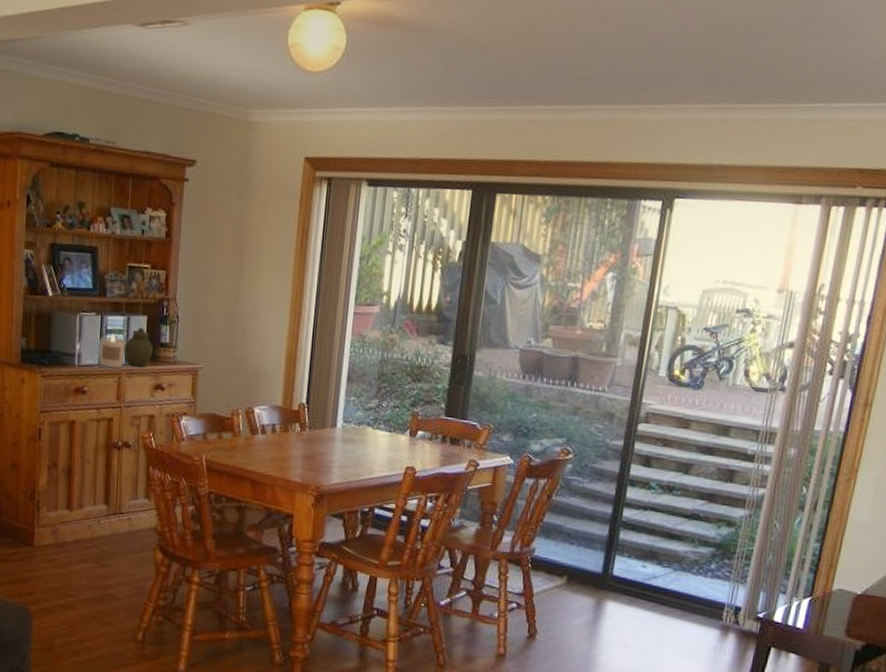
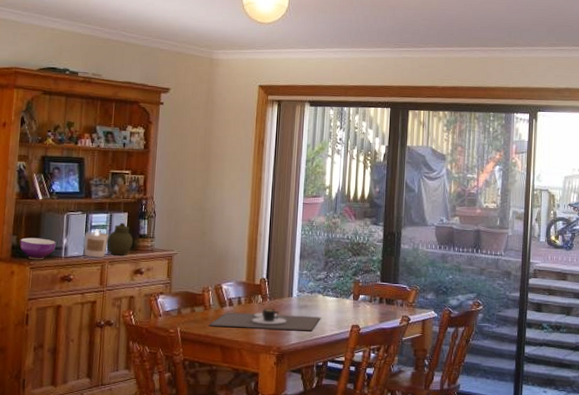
bowl: none [29,340,68,368] -> present [19,237,56,260]
place setting: none [238,440,370,471] -> present [209,309,321,331]

